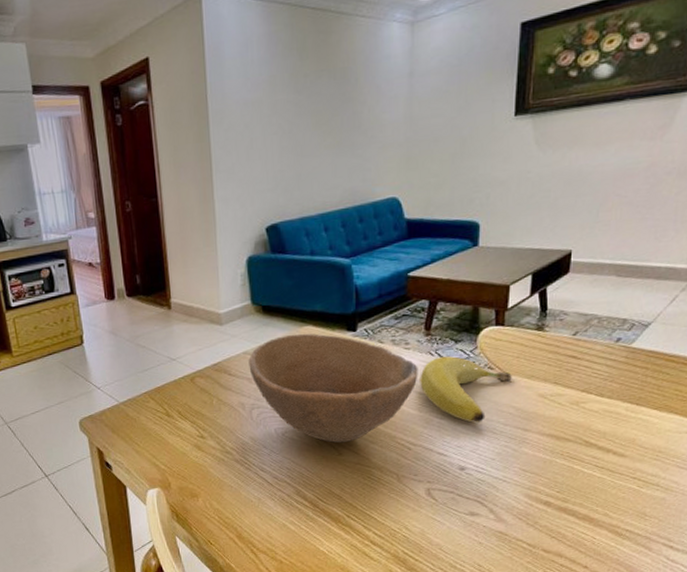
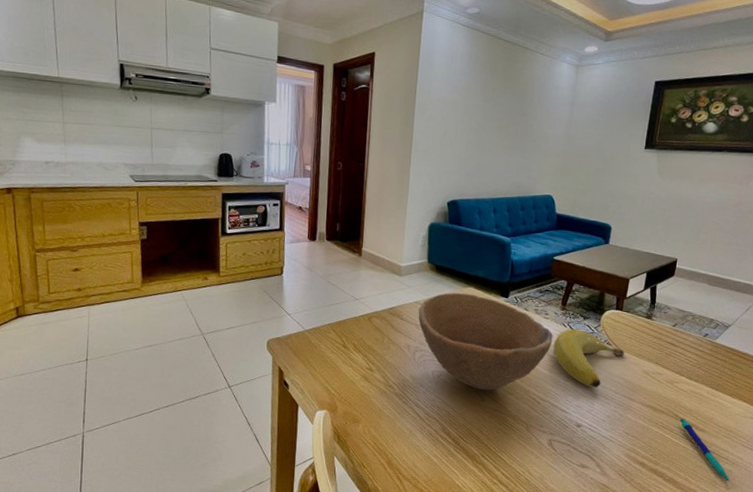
pen: none [591,444,664,512] -> present [679,418,730,482]

